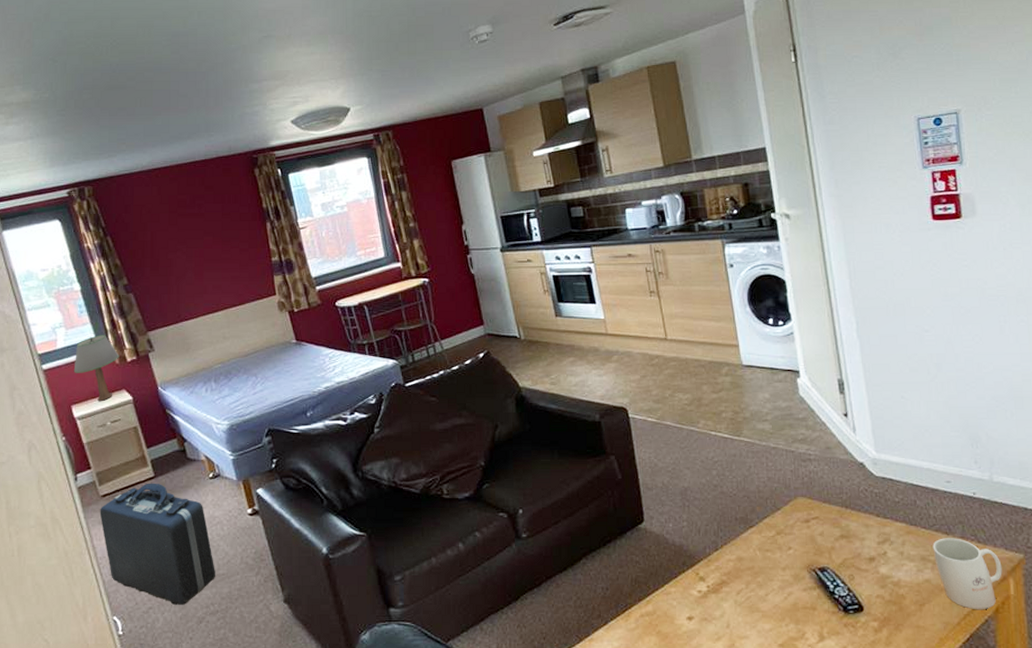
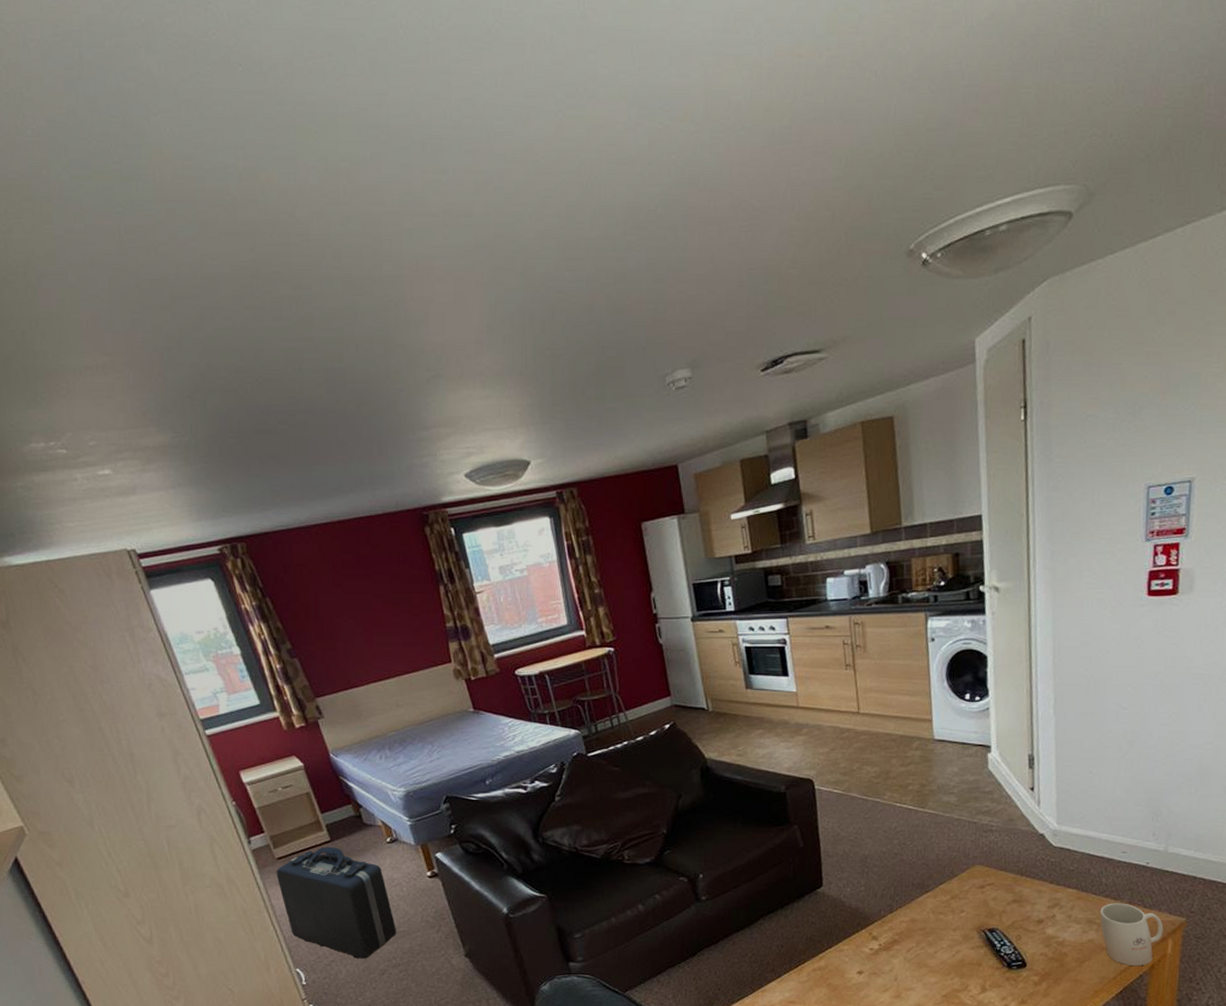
table lamp: present [73,335,120,402] -> none [239,701,287,768]

